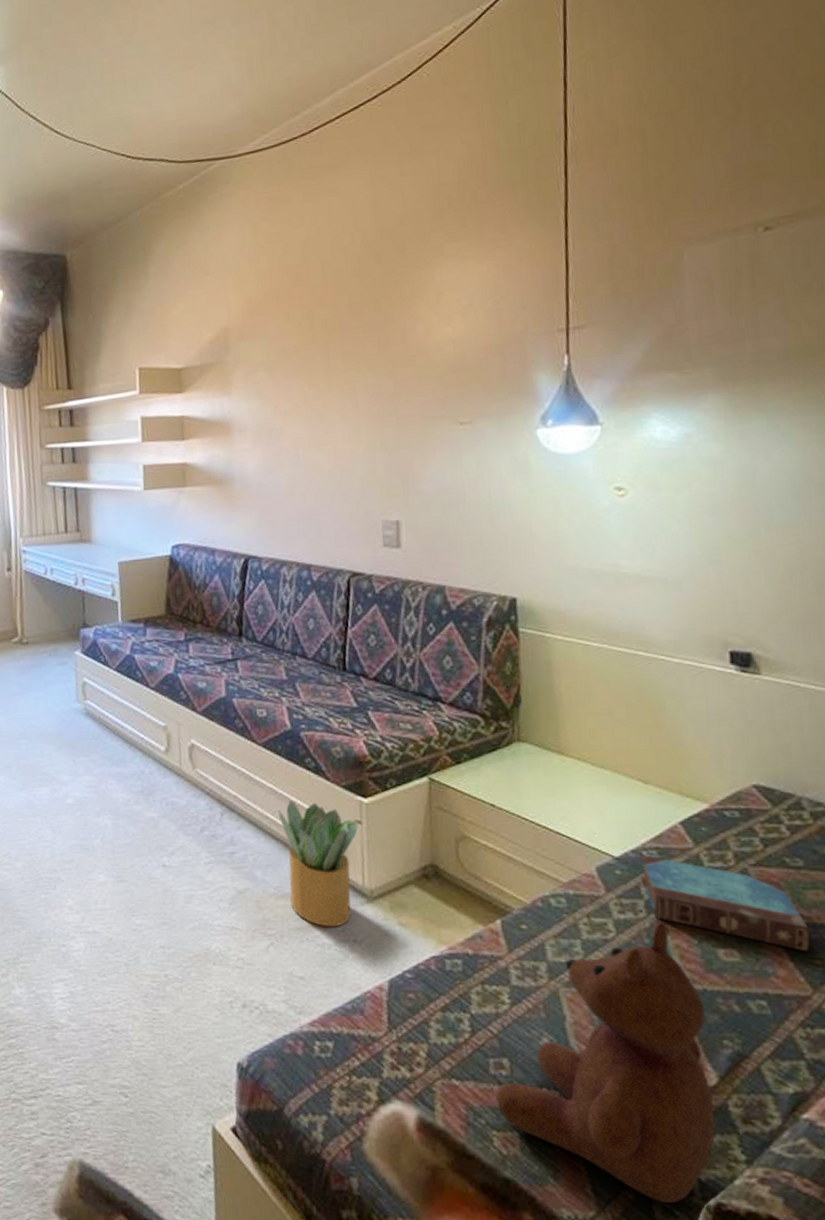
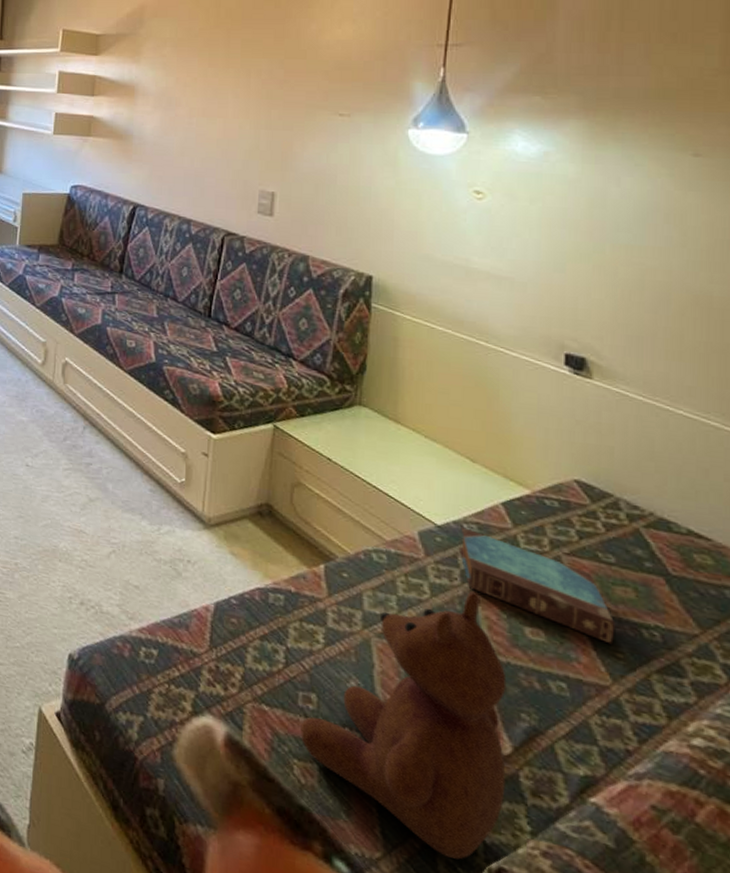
potted plant: present [278,801,358,927] -> none [134,425,205,547]

